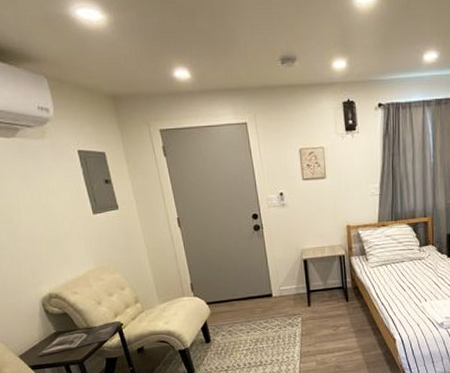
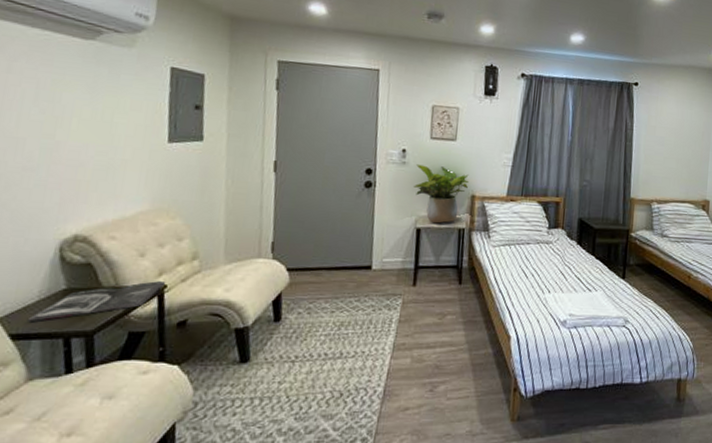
potted plant: none [294,204,342,254] -> present [414,164,469,224]

